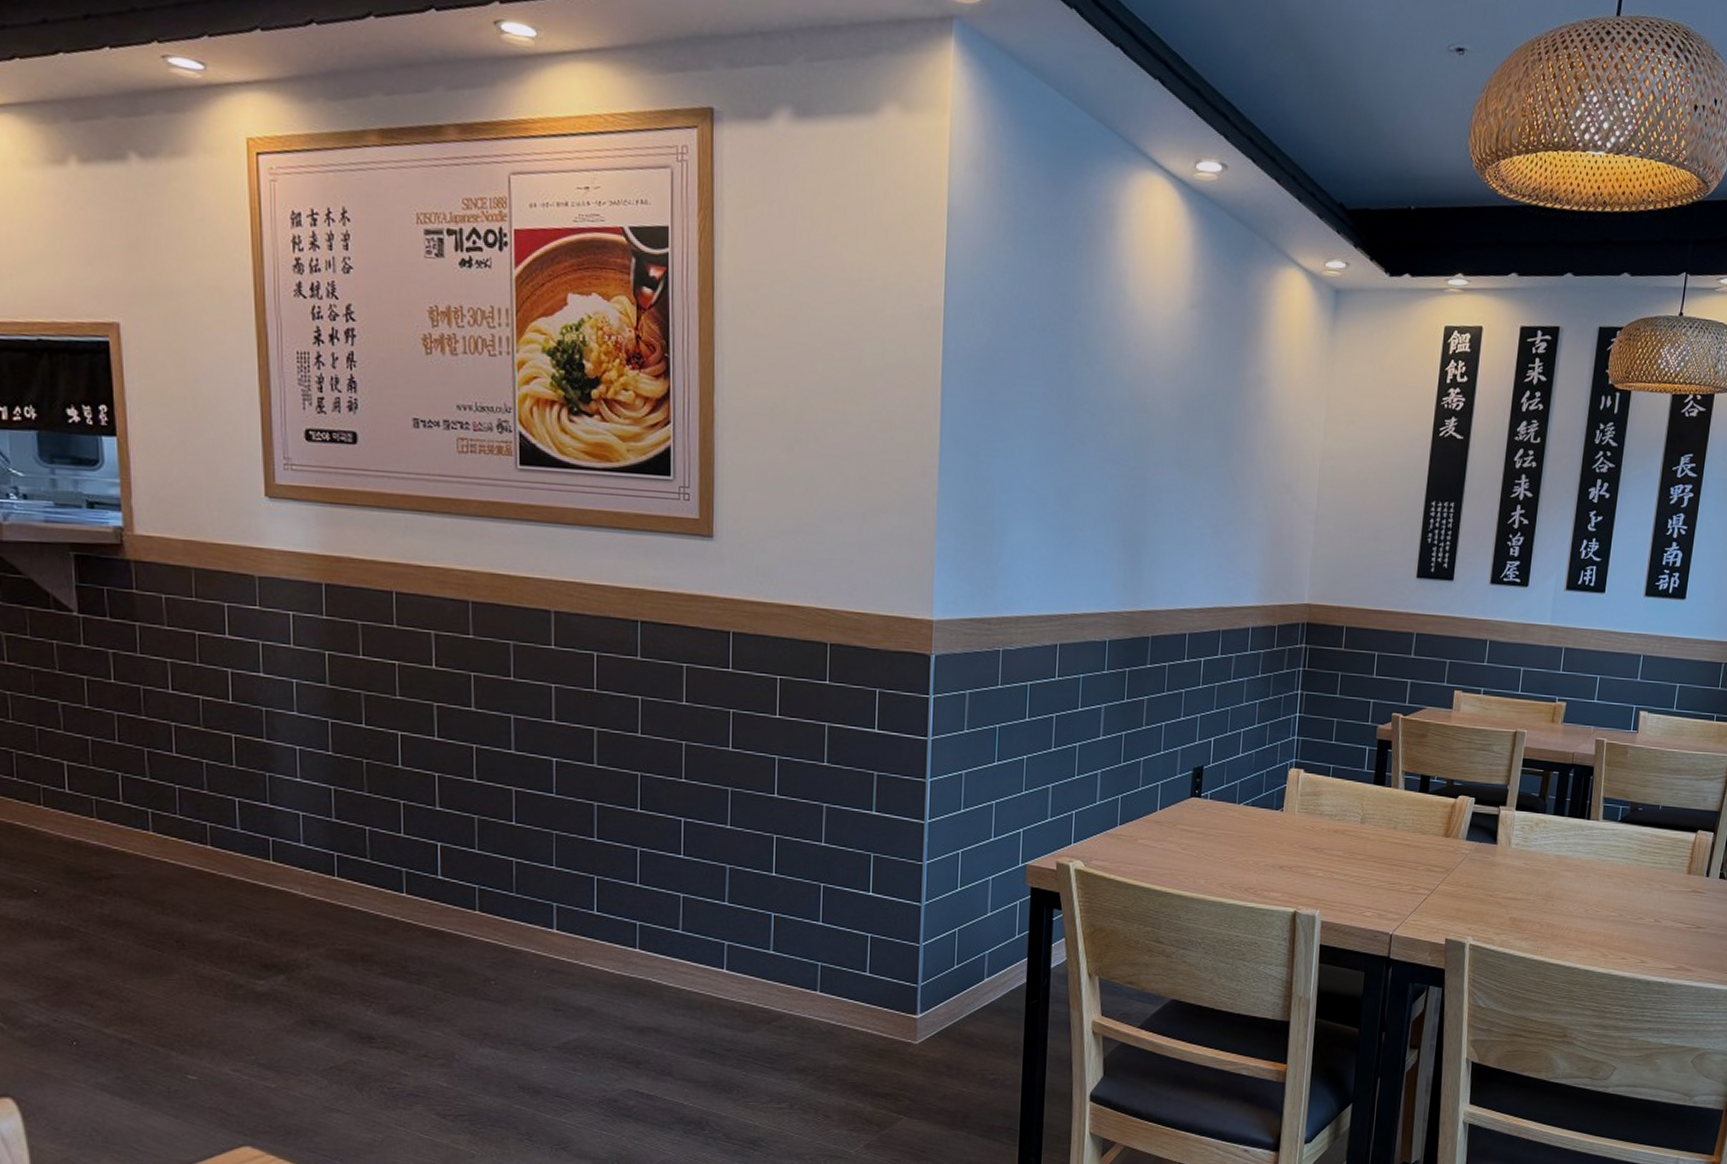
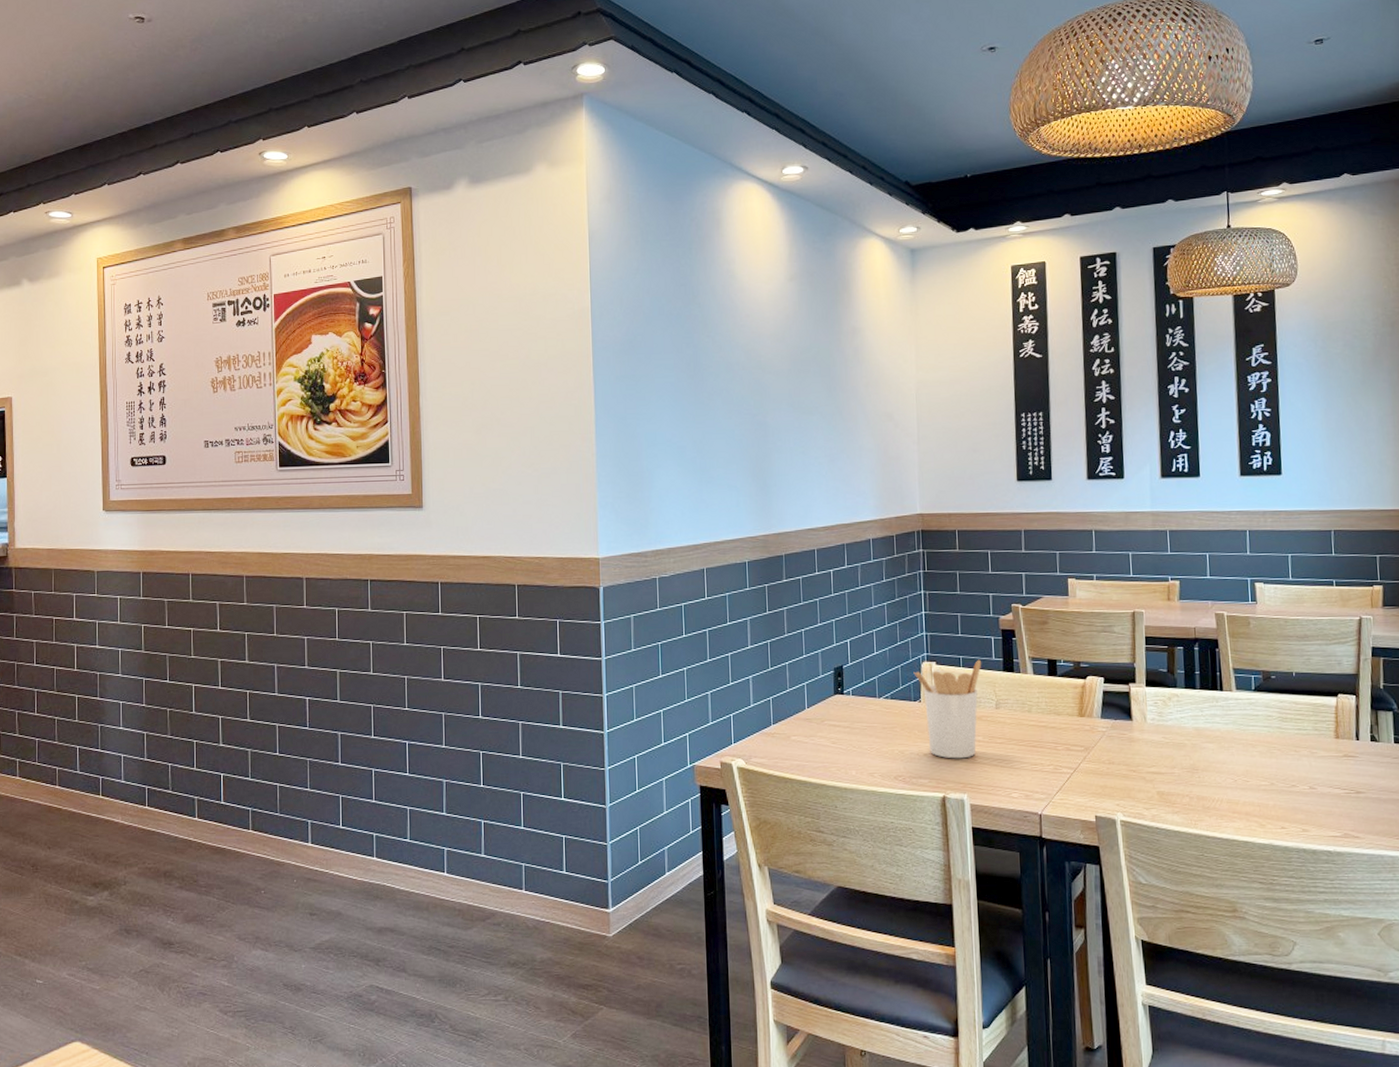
utensil holder: none [1279,770,1353,874] -> present [913,659,982,759]

